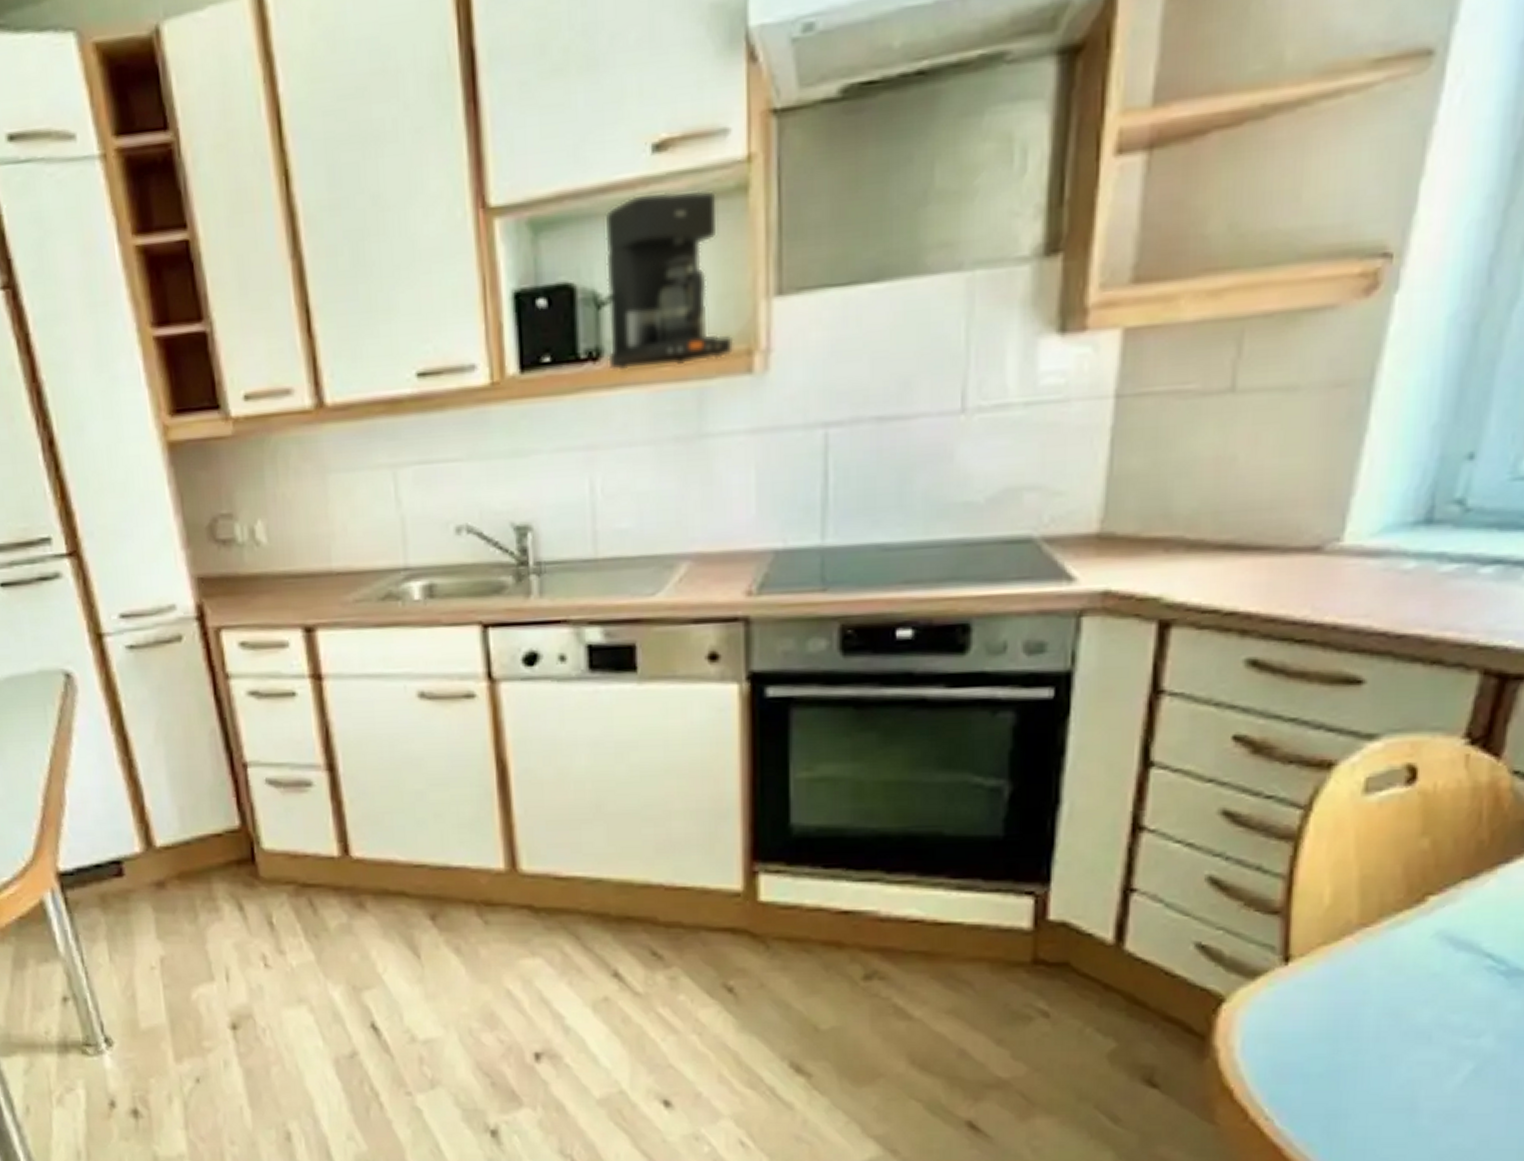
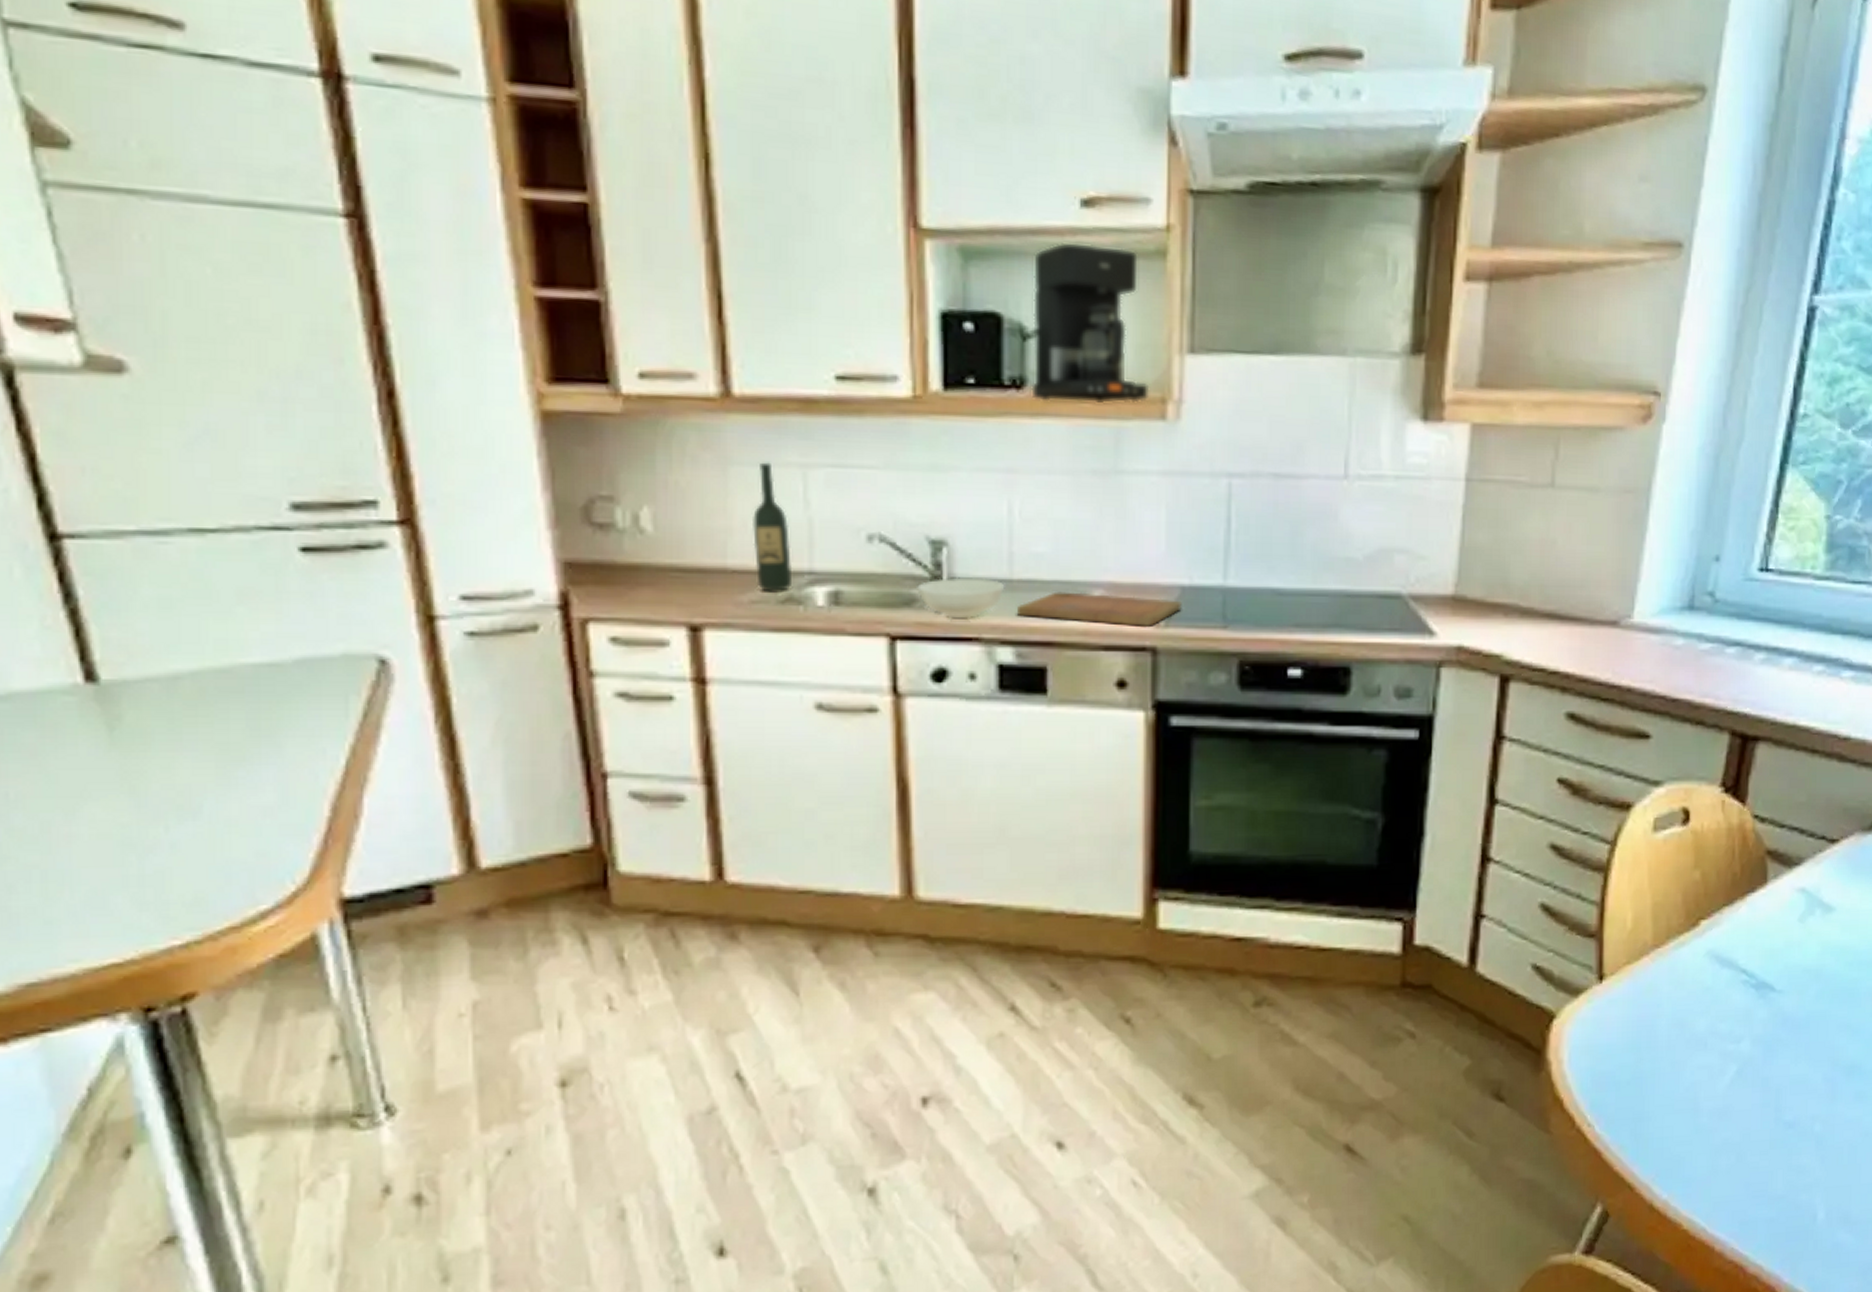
wine bottle: none [351,466,391,591] -> present [753,462,793,592]
bowl: none [505,560,591,602] -> present [917,577,1005,618]
cutting board: none [604,565,776,597] -> present [1017,591,1182,628]

